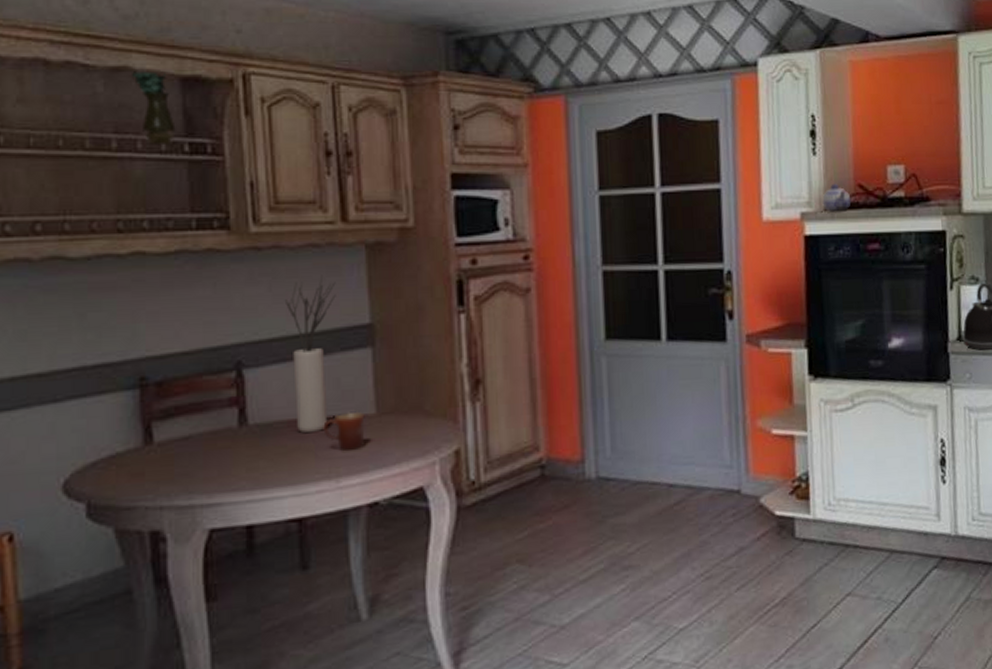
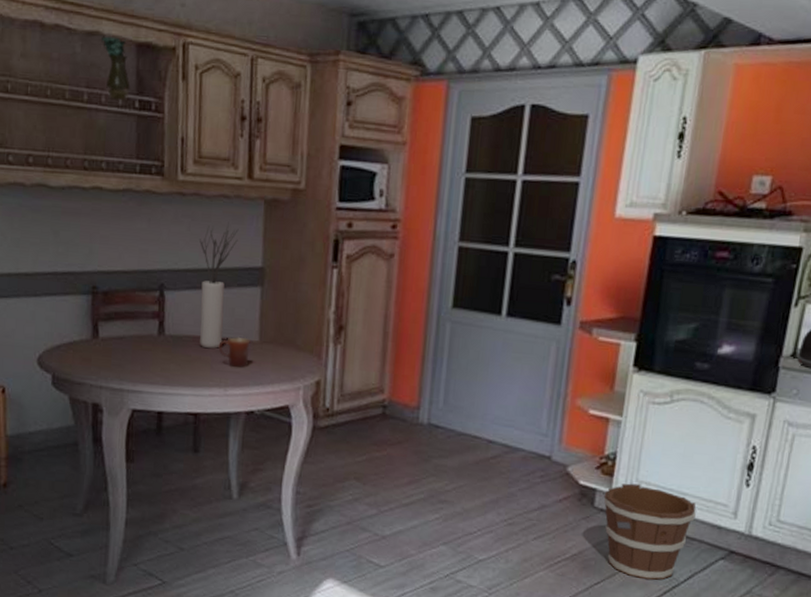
wooden bucket: none [803,502,900,610] -> present [604,483,696,580]
teapot: present [822,183,852,214] -> none [677,188,709,218]

